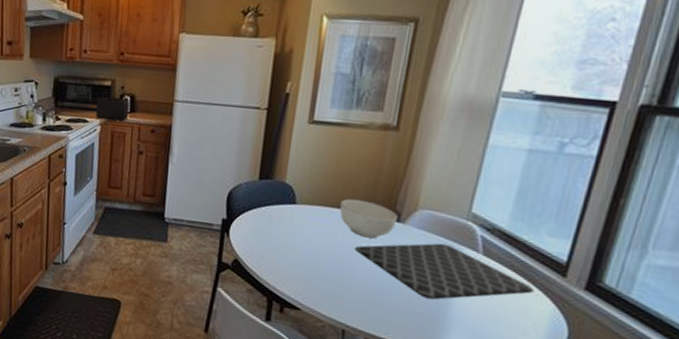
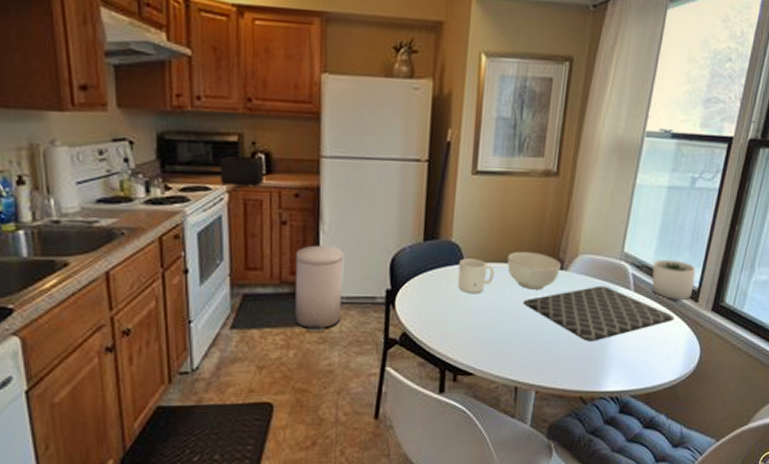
pedal bin: none [143,173,187,249] -> present [295,245,343,333]
mug: none [289,199,327,233] -> present [457,258,495,293]
planter: none [505,224,565,273] -> present [652,259,696,300]

